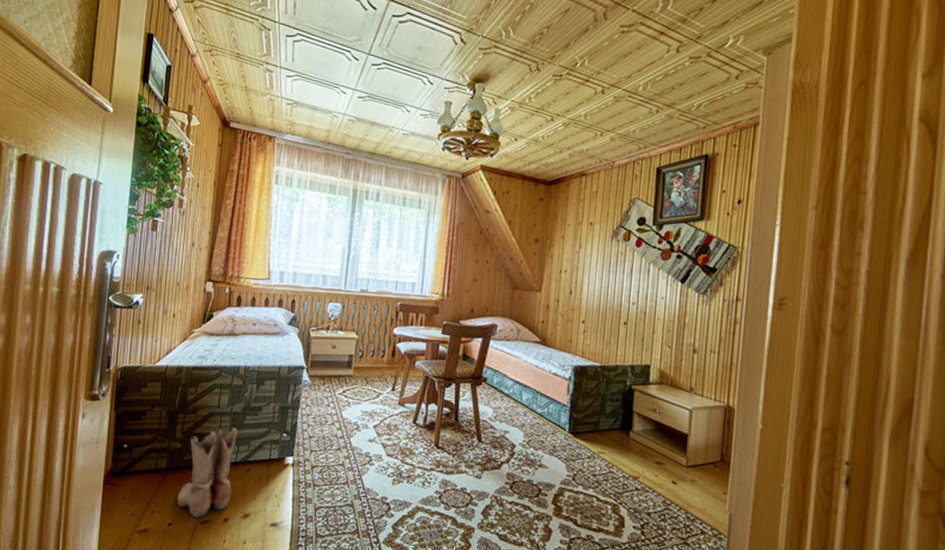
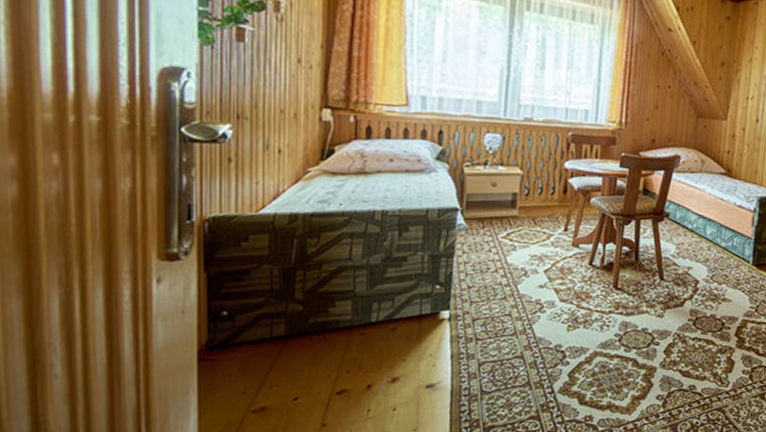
boots: present [177,428,238,518] -> none [303,283,378,387]

